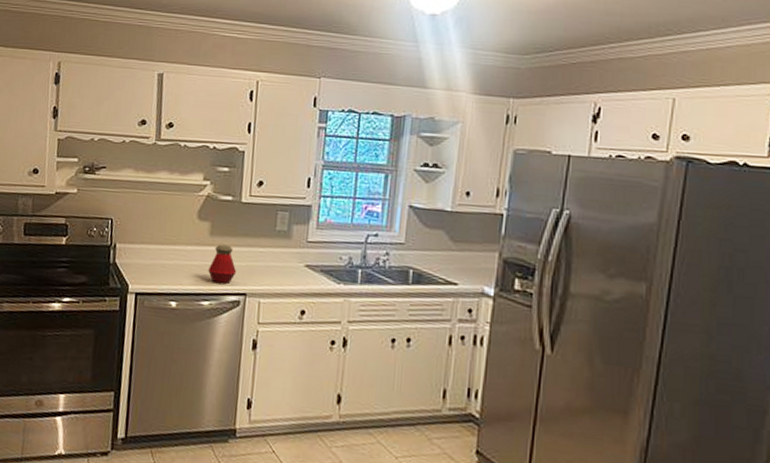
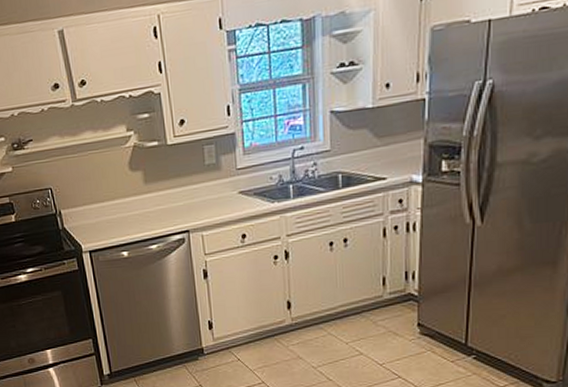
bottle: present [208,244,237,285] -> none [150,188,177,227]

